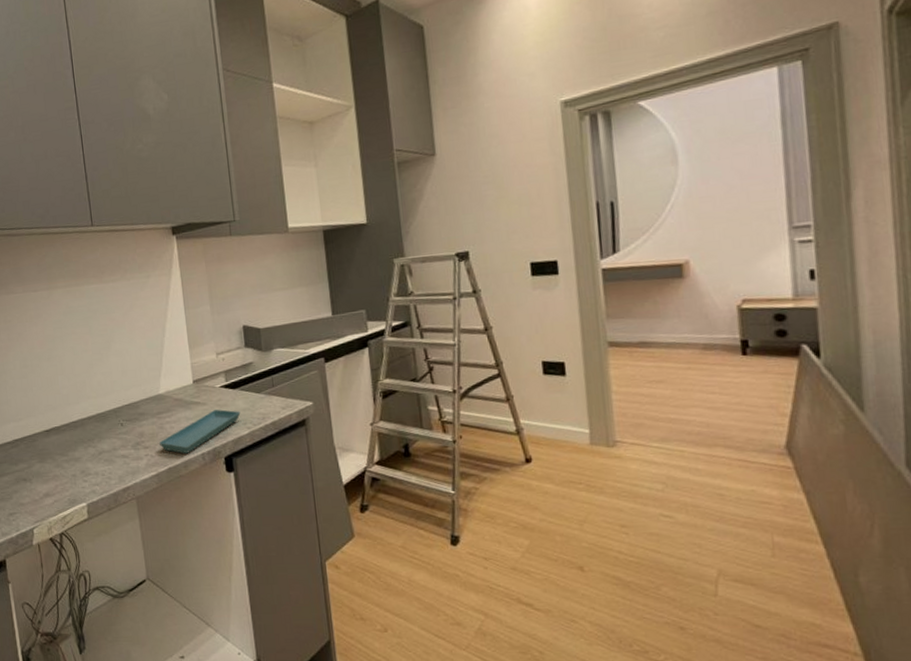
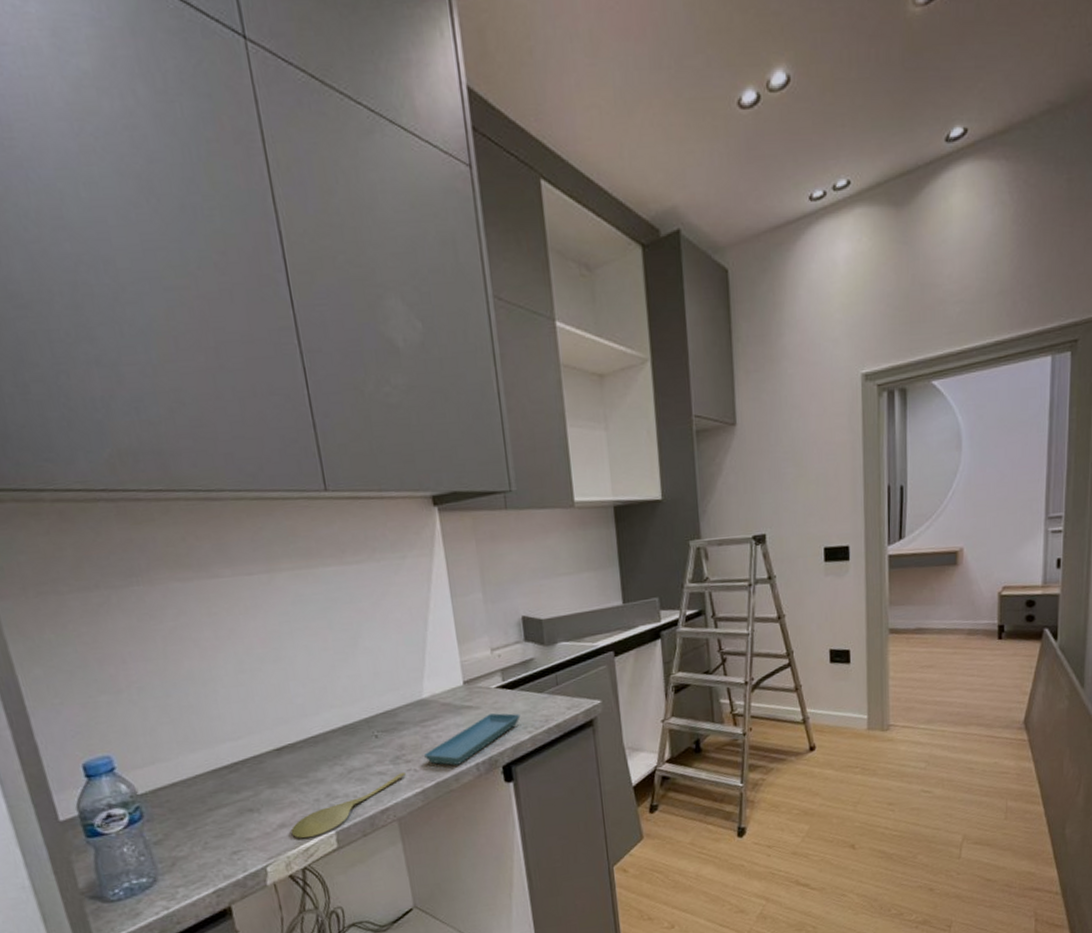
spoon: none [53,457,144,508] -> present [291,773,406,839]

